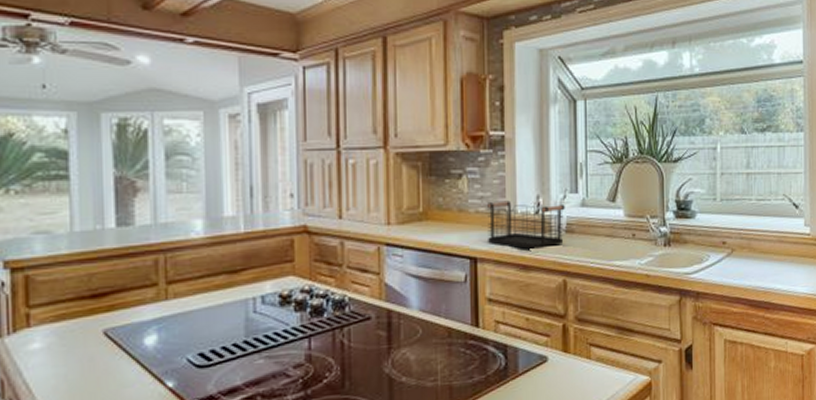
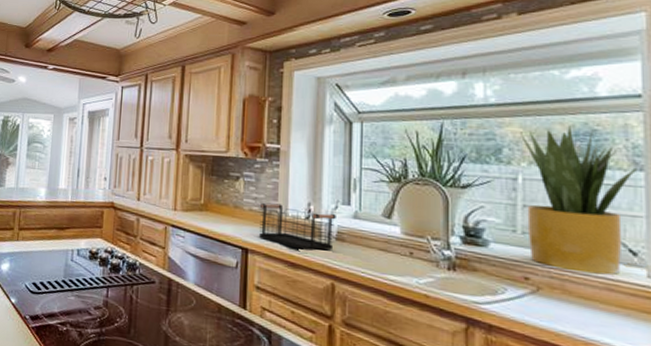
planter: none [719,92,799,230] -> present [521,125,638,276]

